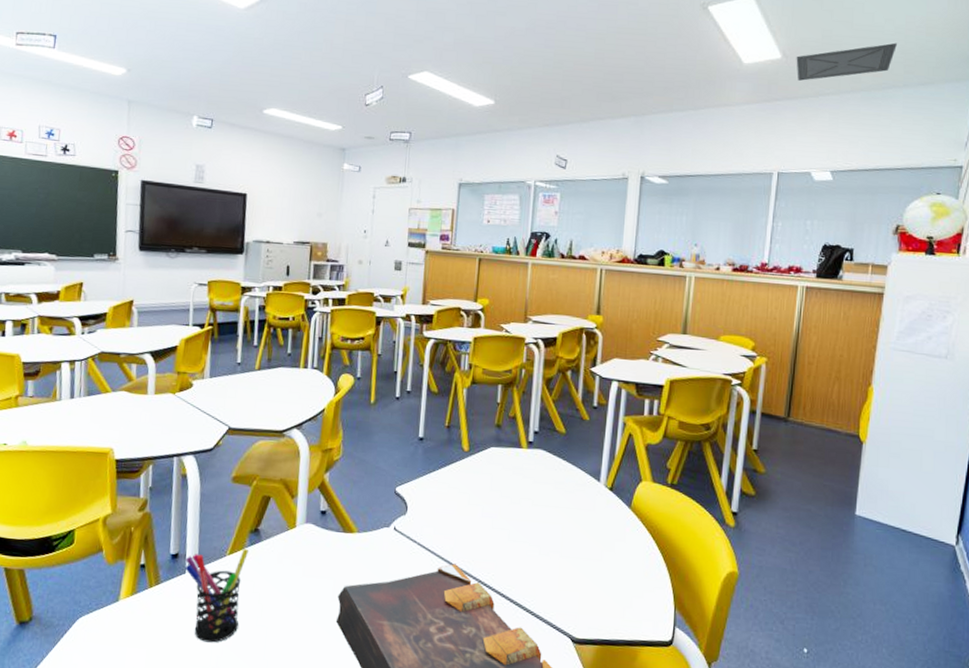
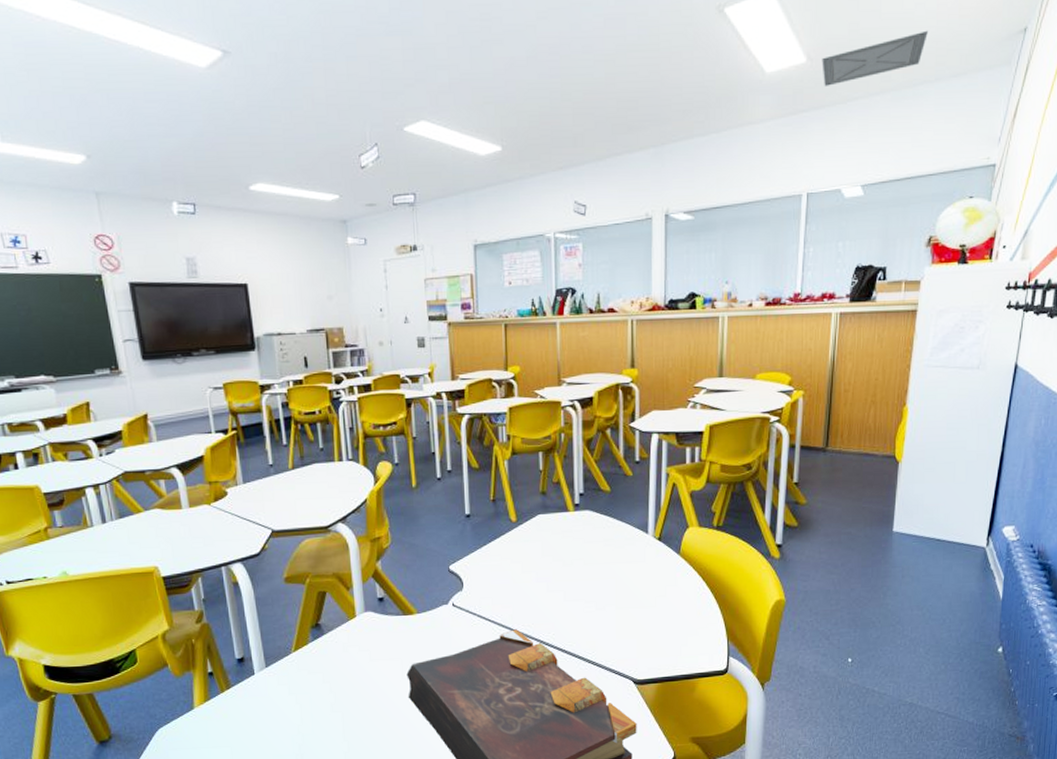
pen holder: present [185,548,250,643] -> none [252,643,315,734]

